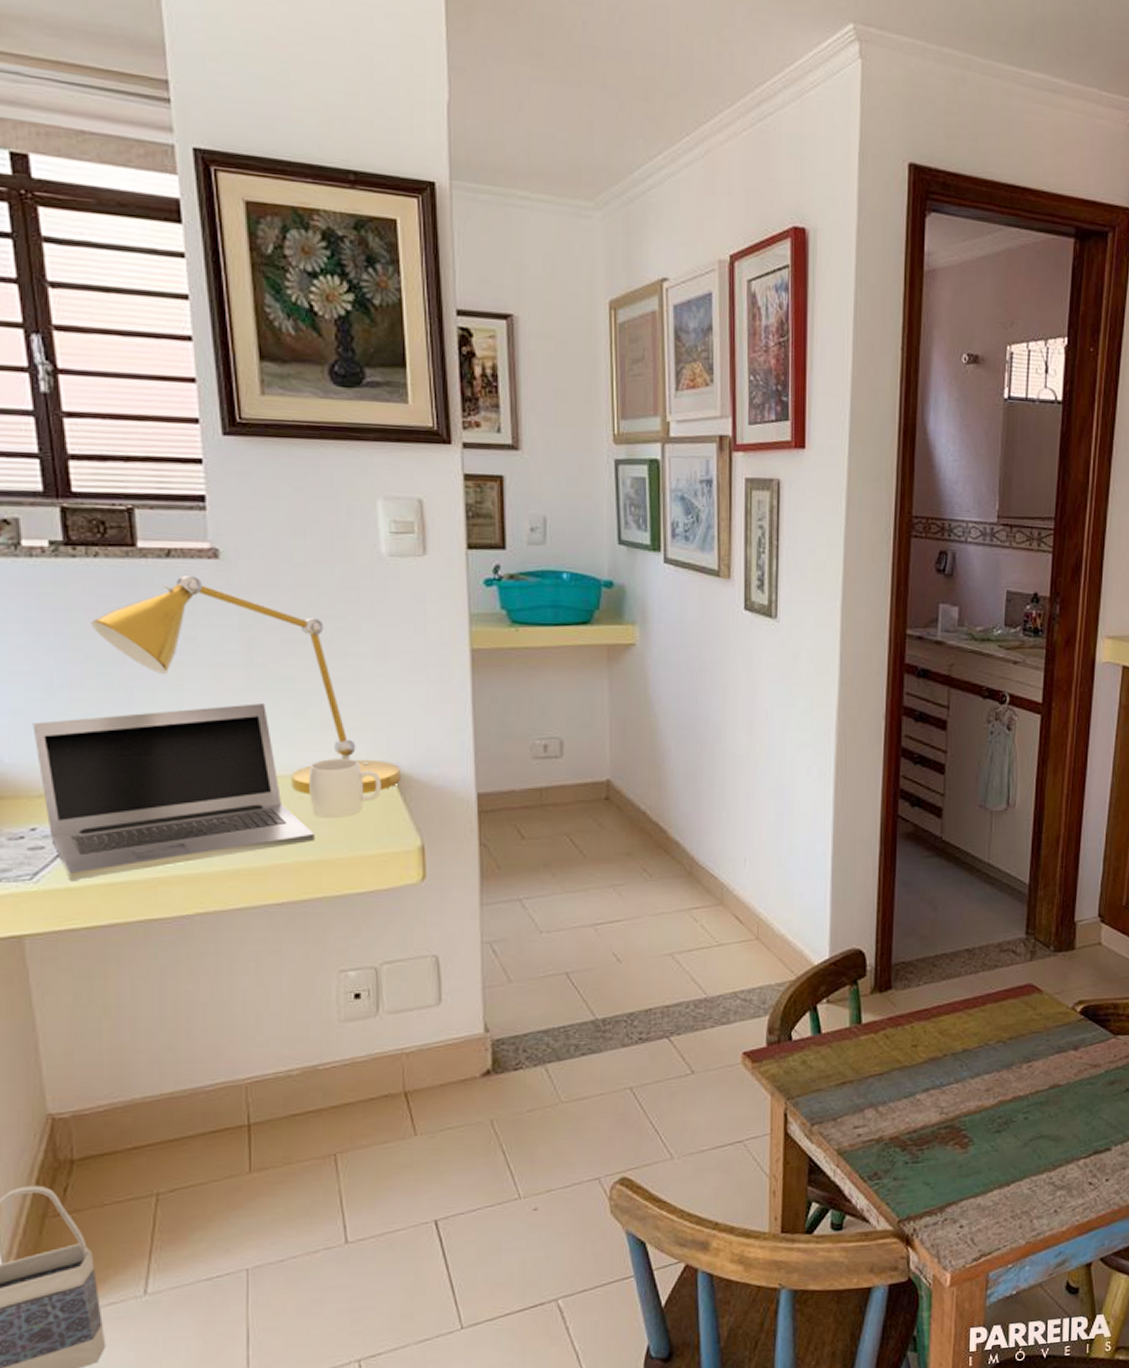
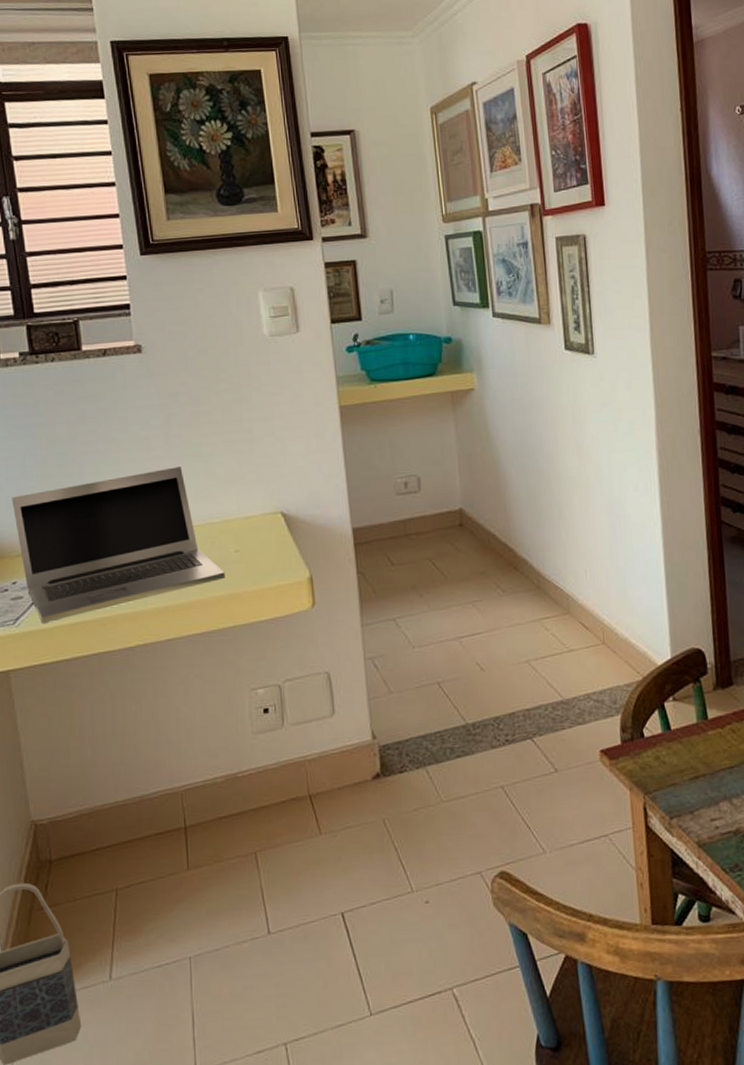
desk lamp: present [91,574,402,795] -> none [51,368,291,540]
mug: present [308,757,381,819] -> none [217,506,275,559]

